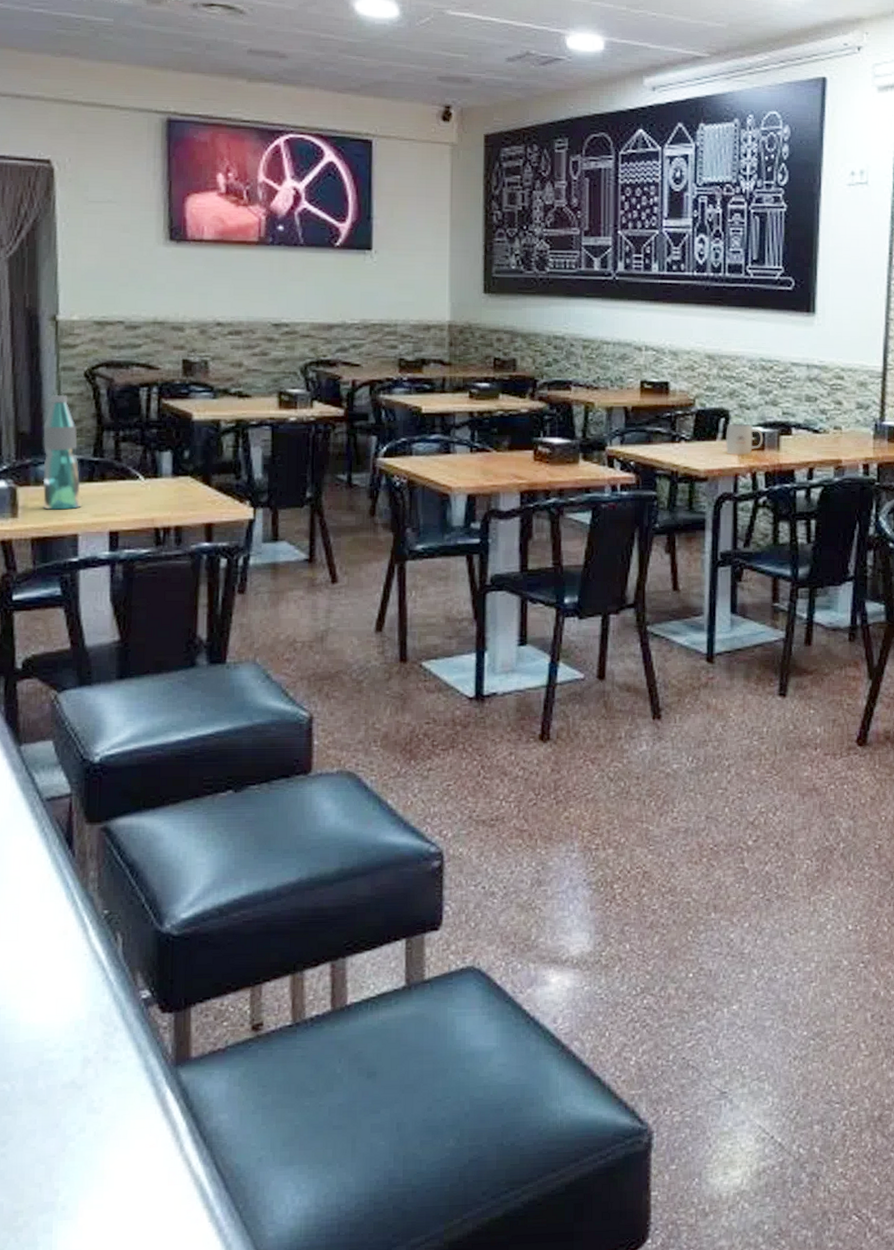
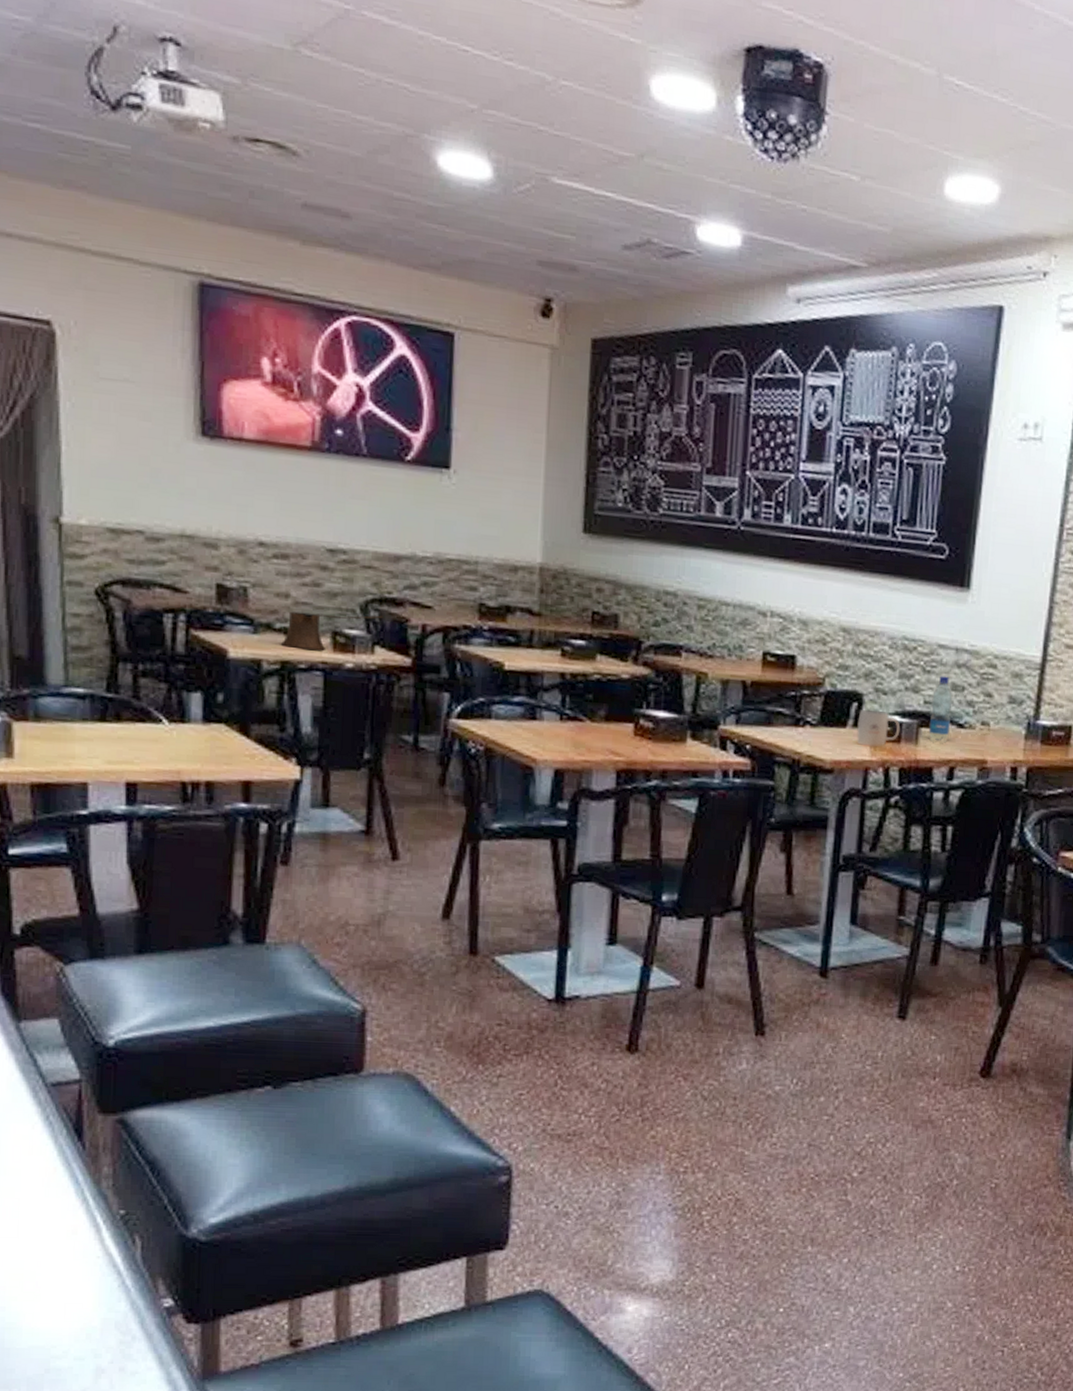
water bottle: present [42,394,83,510] -> none [44,614,93,753]
coffee pot: none [235,375,321,409] -> present [280,611,384,651]
bottle: none [788,389,807,449] -> present [928,676,953,744]

